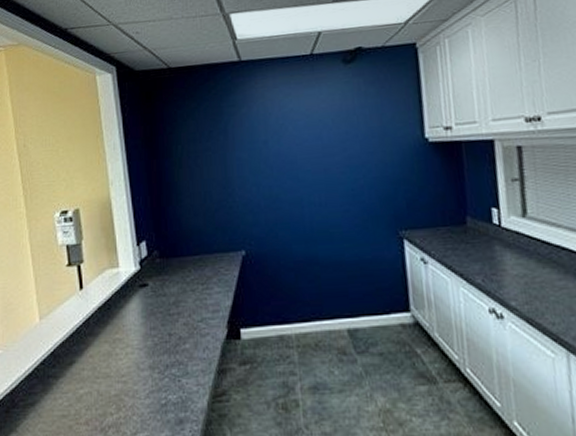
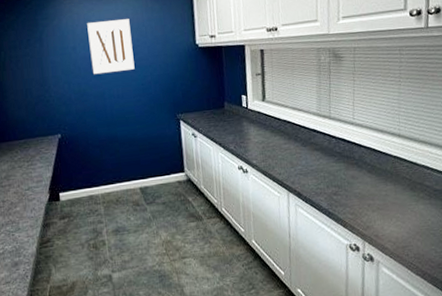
wall art: none [282,106,343,176] -> present [87,19,135,75]

